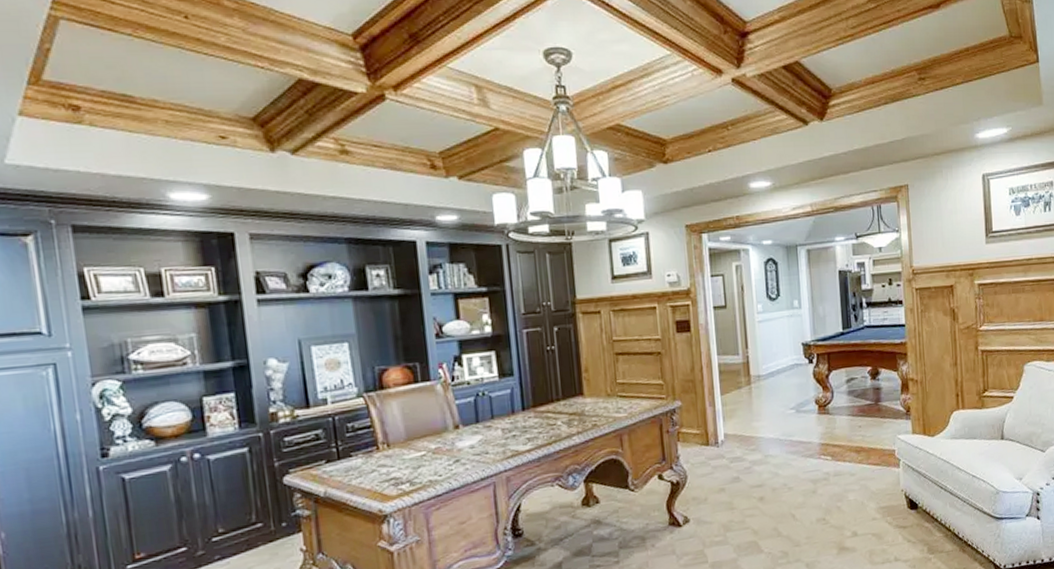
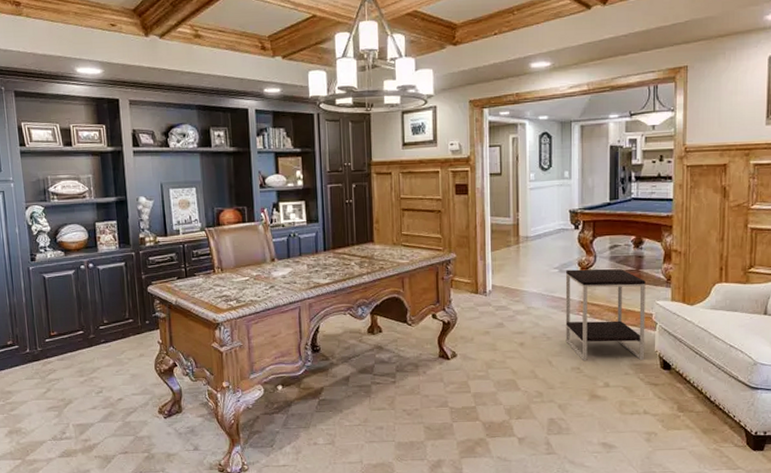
side table: none [803,403,891,509] -> present [565,269,646,361]

